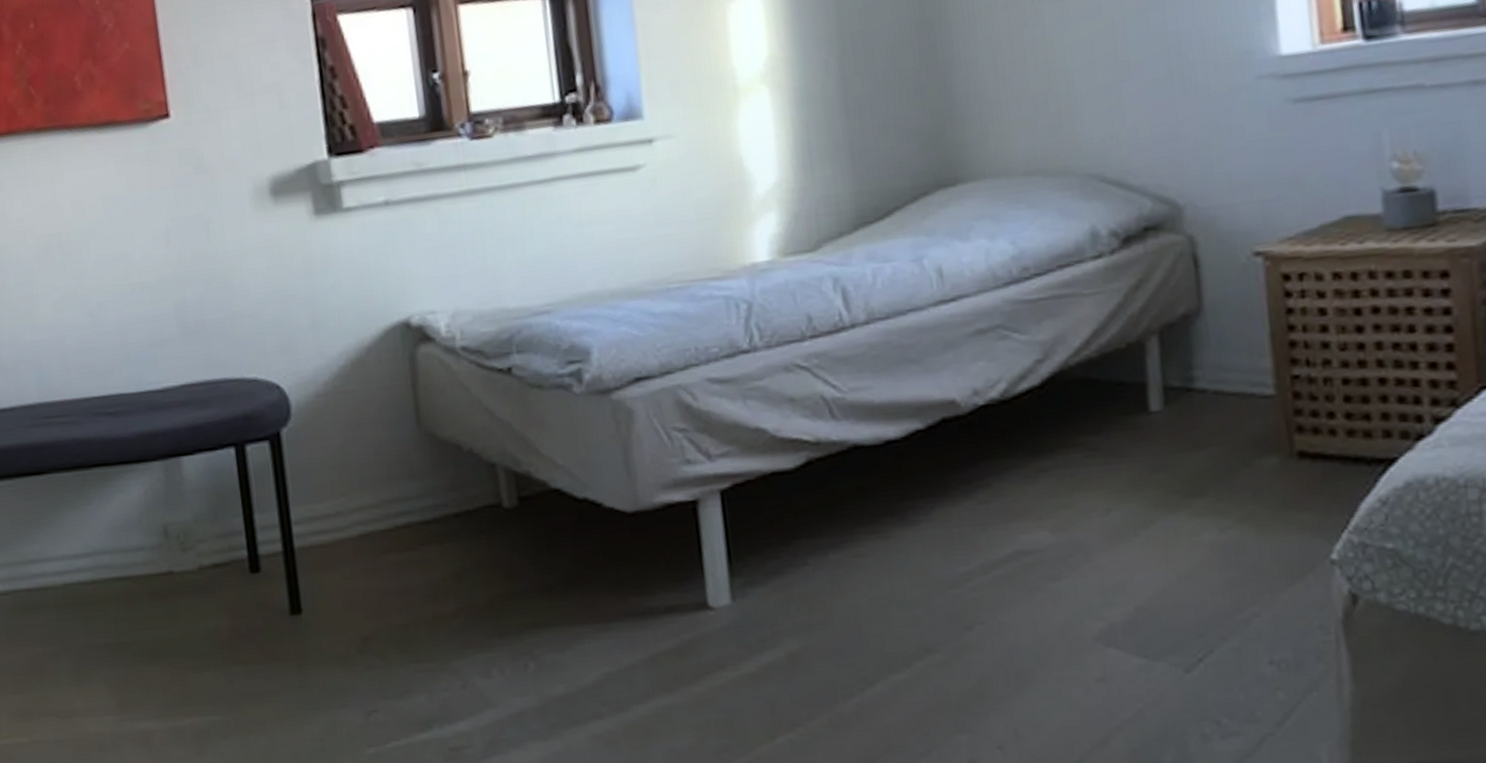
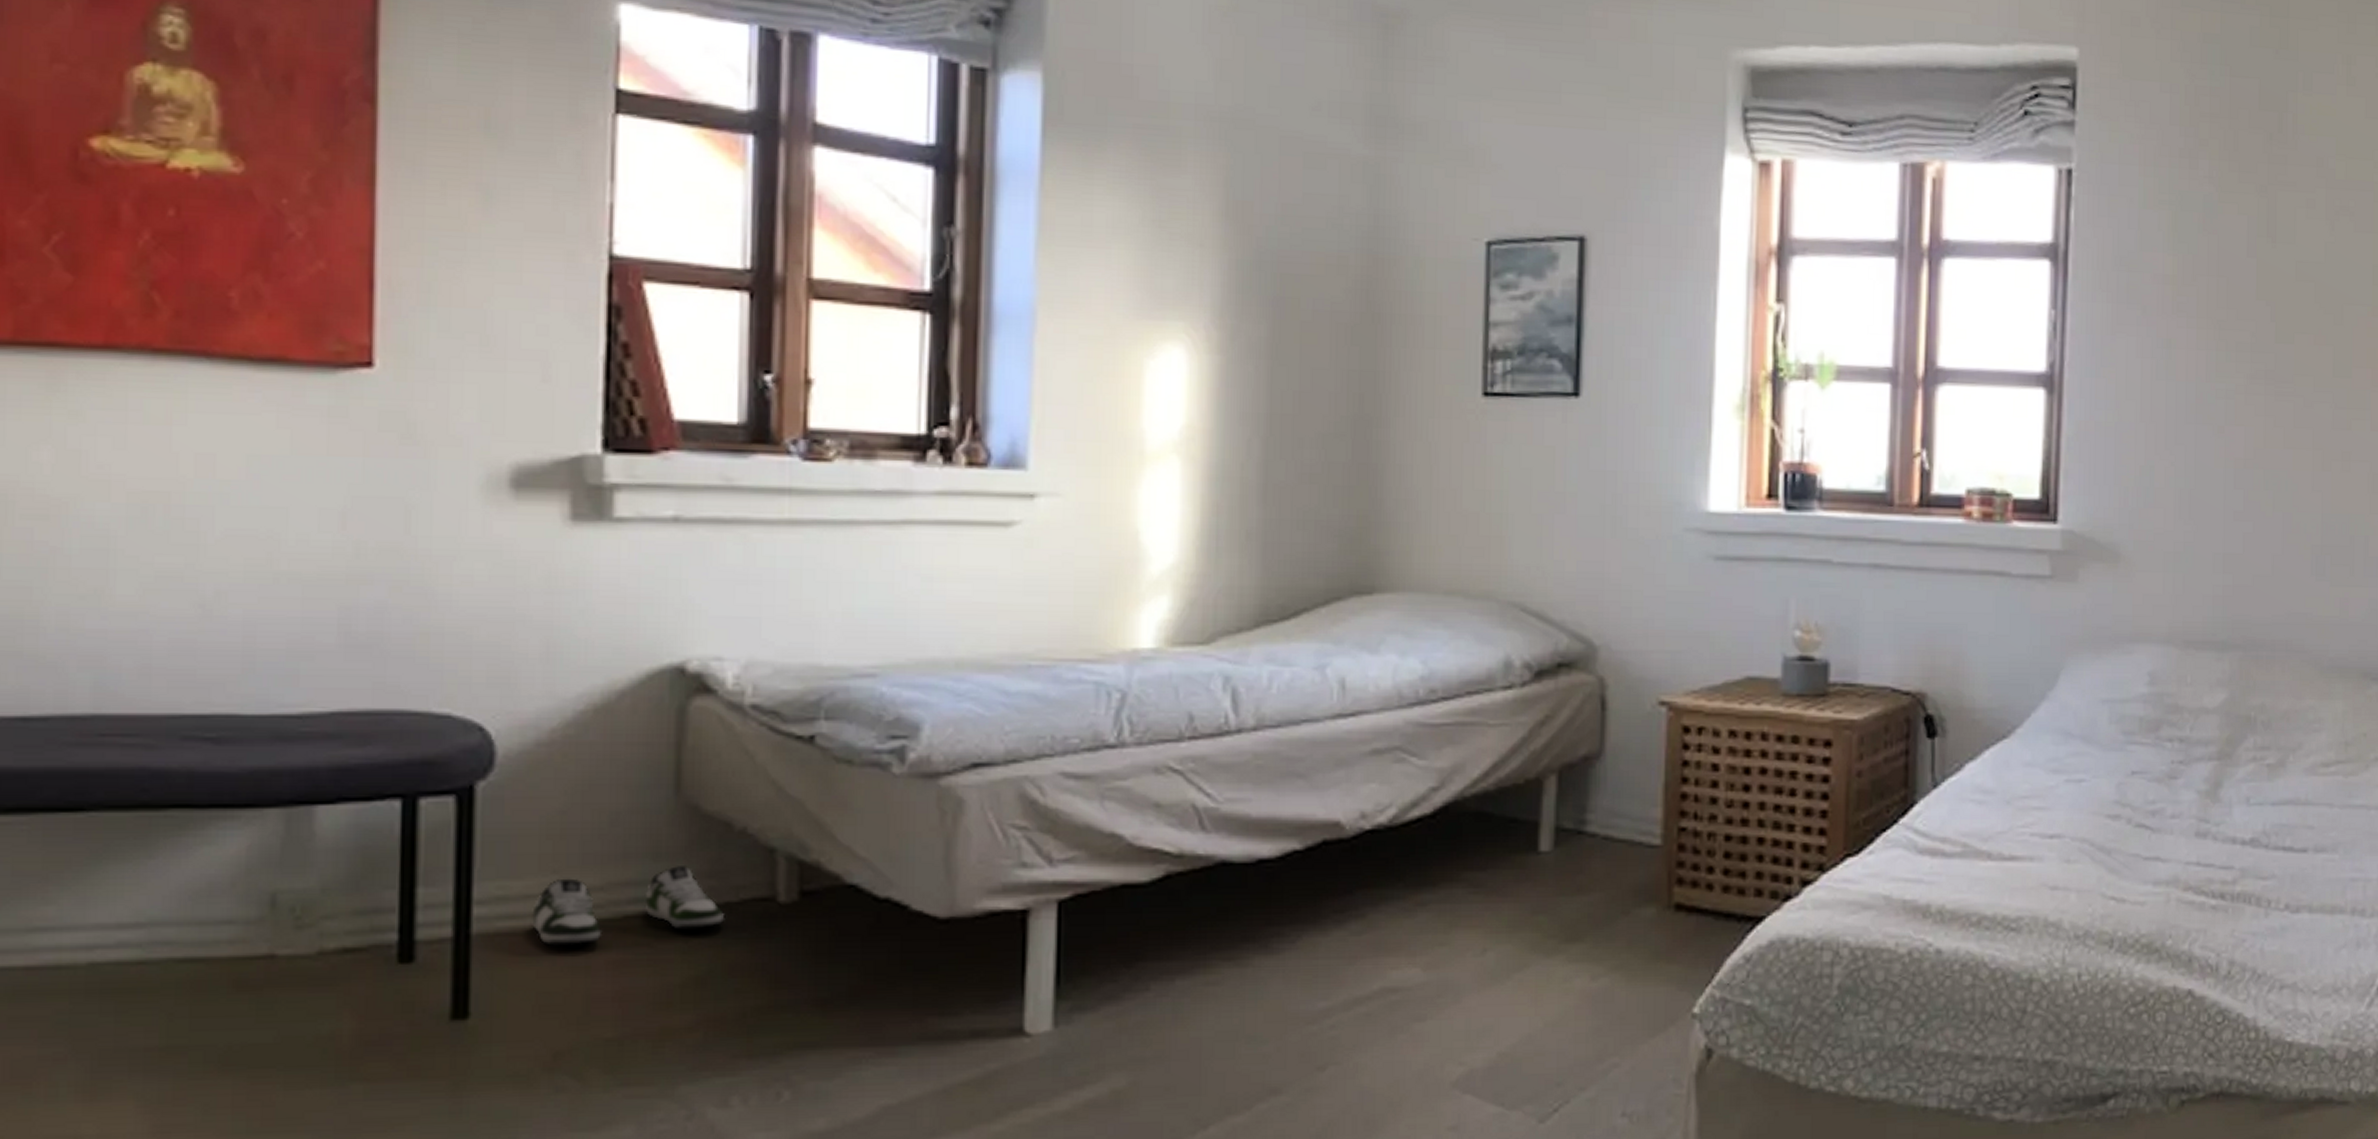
shoe: none [332,483,467,554] -> present [532,866,725,946]

